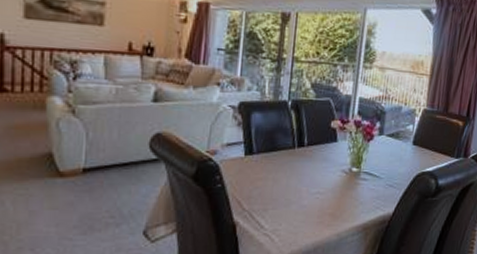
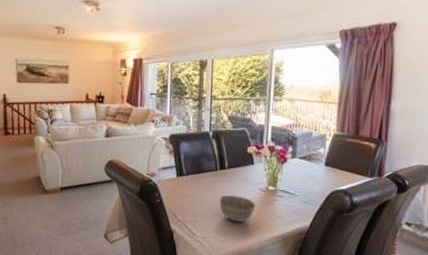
bowl: none [294,179,337,210] -> present [219,196,256,222]

